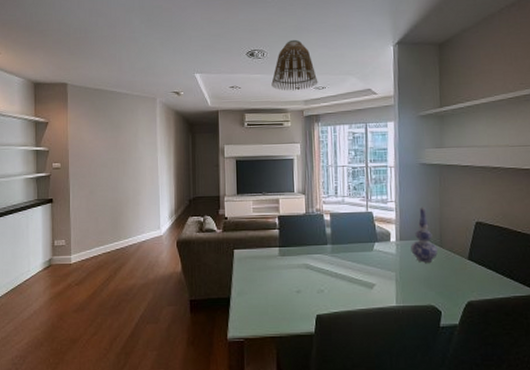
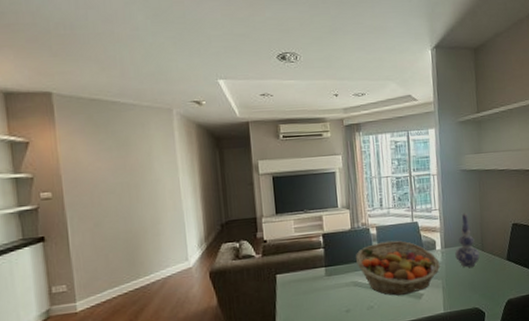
lamp shade: present [271,39,318,91] -> none [307,41,357,98]
fruit basket: none [308,228,394,283] -> present [355,240,440,296]

